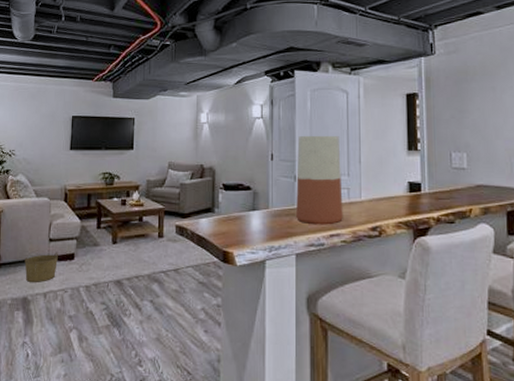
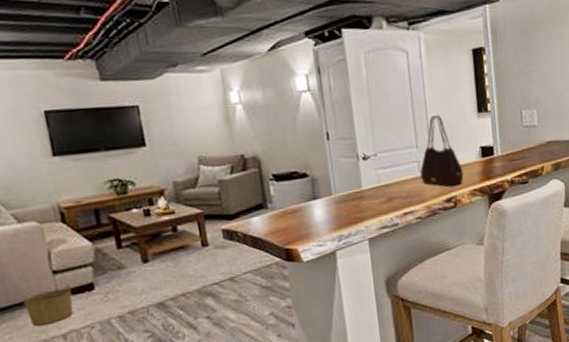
vase: present [296,136,343,225] -> none [356,104,416,206]
handbag: none [349,148,390,217] -> present [420,114,464,188]

